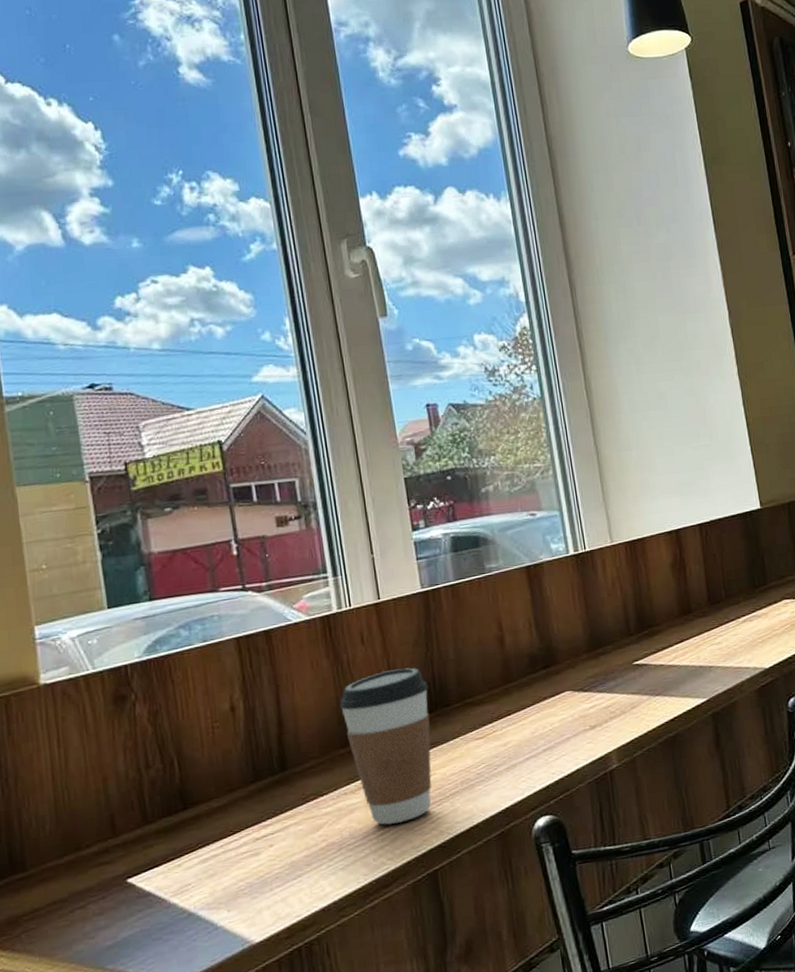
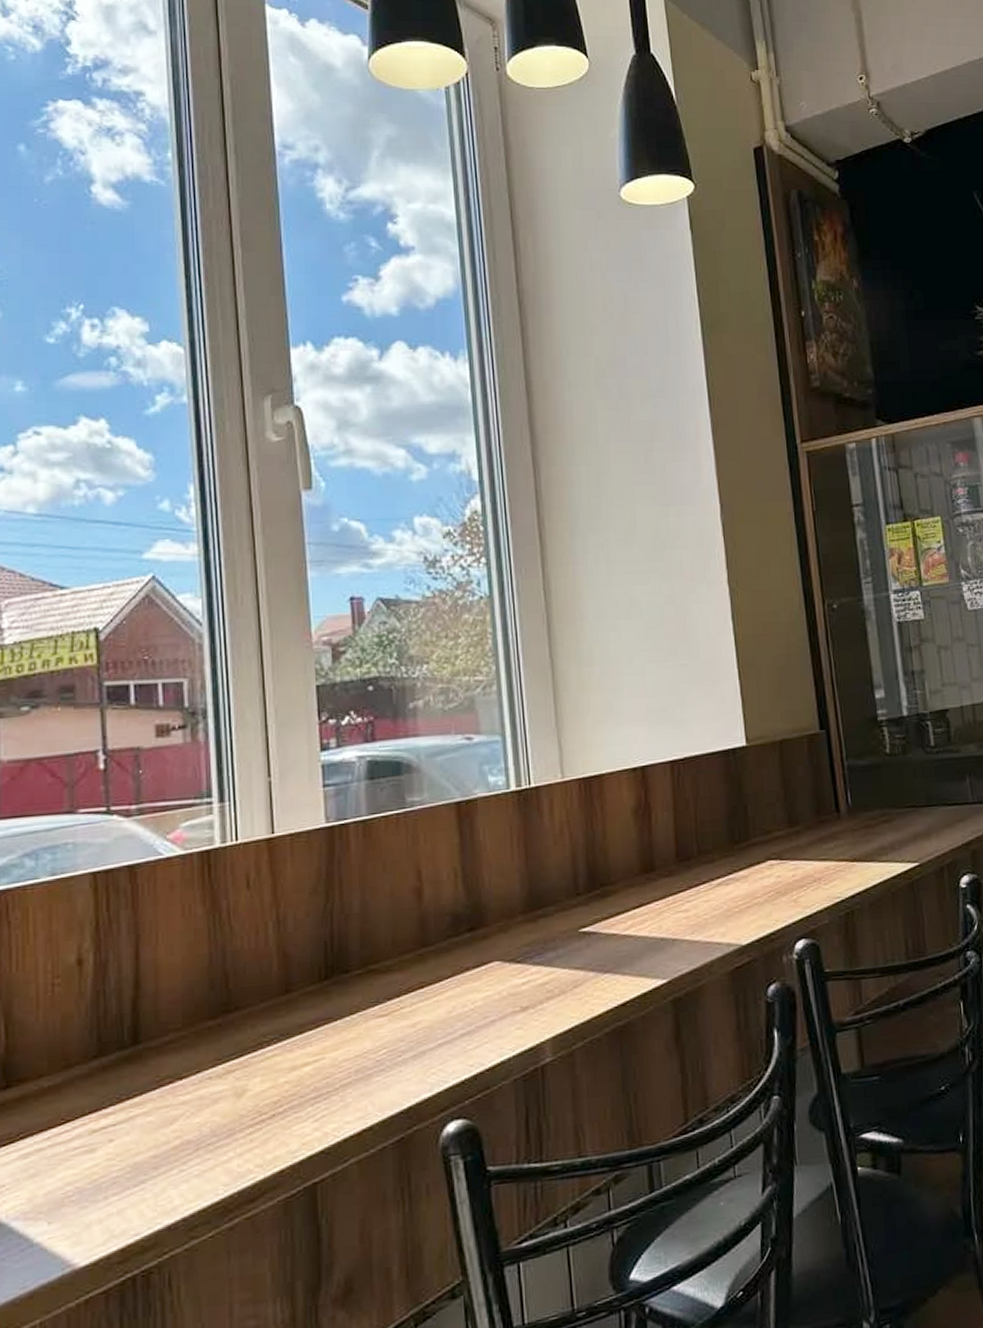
coffee cup: present [339,667,432,825] -> none [212,921,324,1122]

